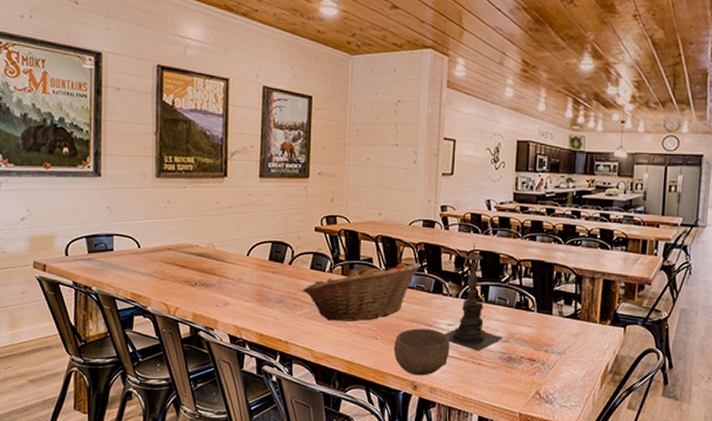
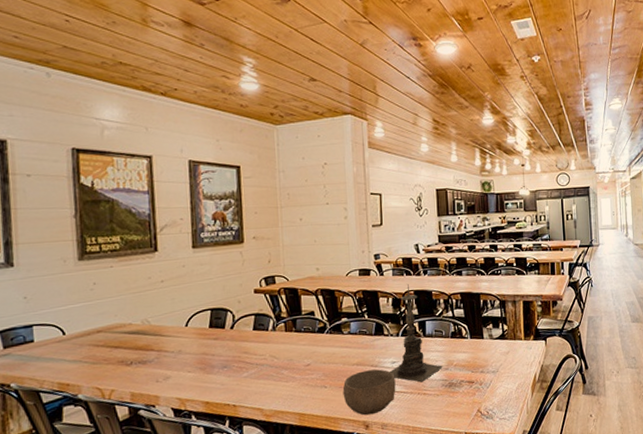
fruit basket: present [303,262,421,322] -> none [247,309,361,377]

